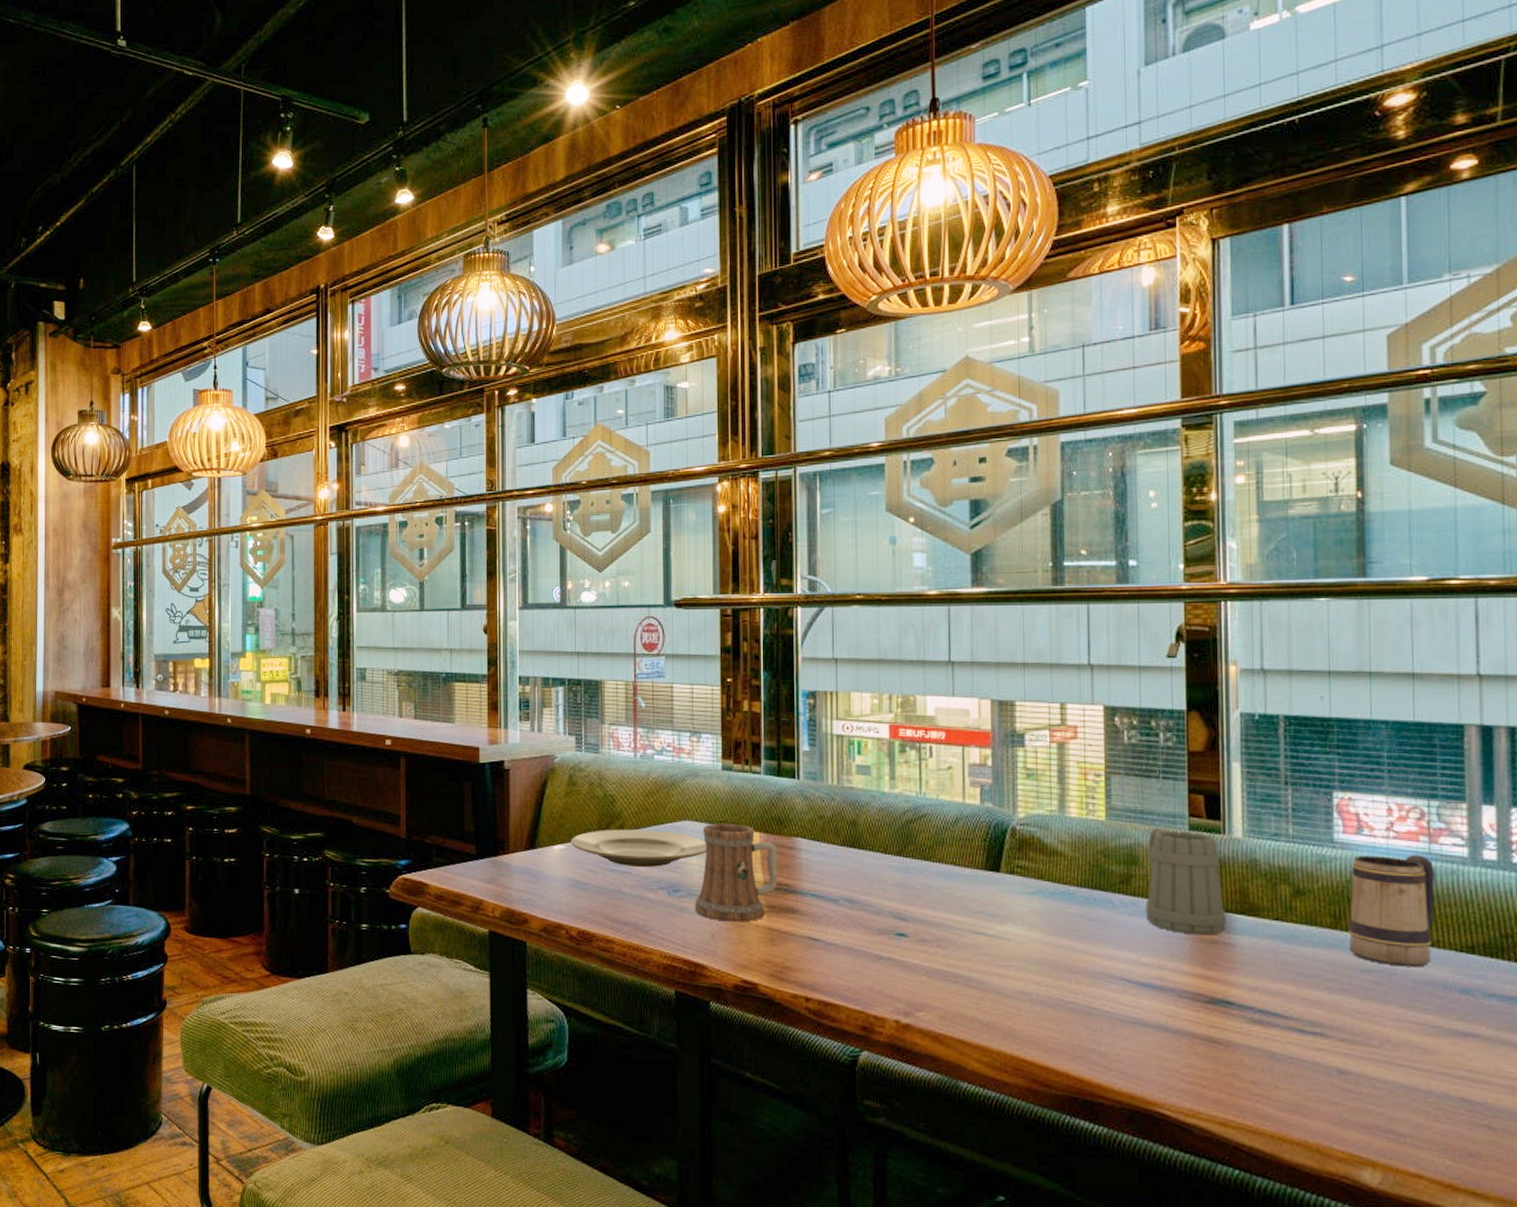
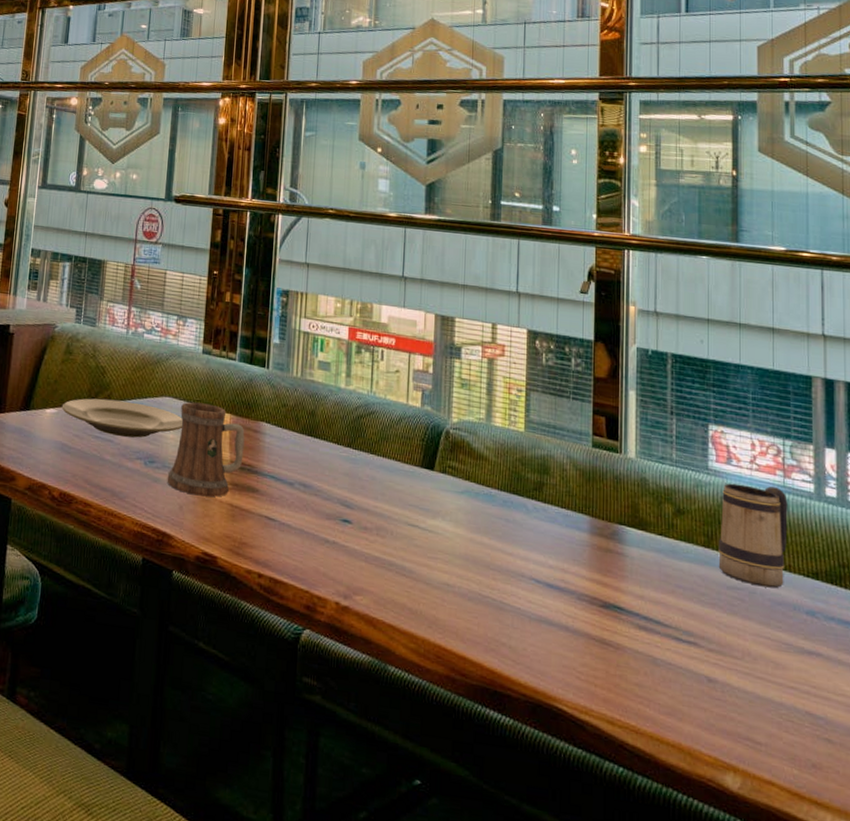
beer mug: present [1145,827,1226,936] -> none [553,442,620,545]

